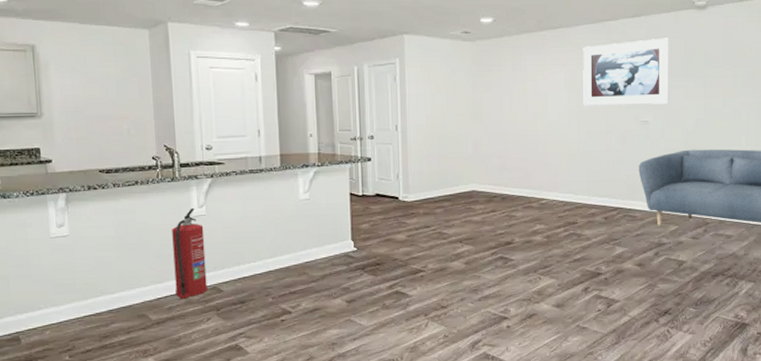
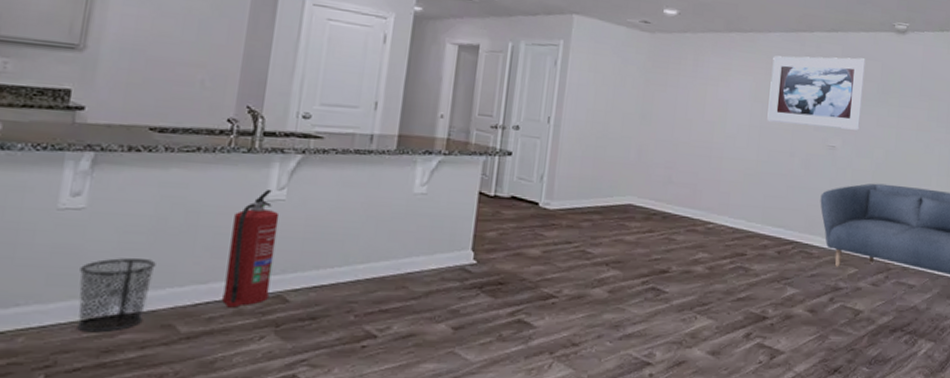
waste bin: none [75,269,125,325] -> present [77,258,156,333]

